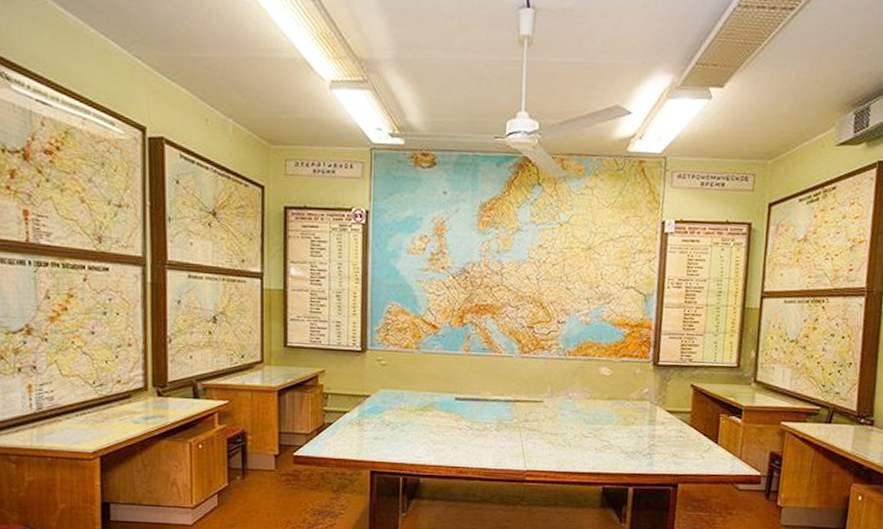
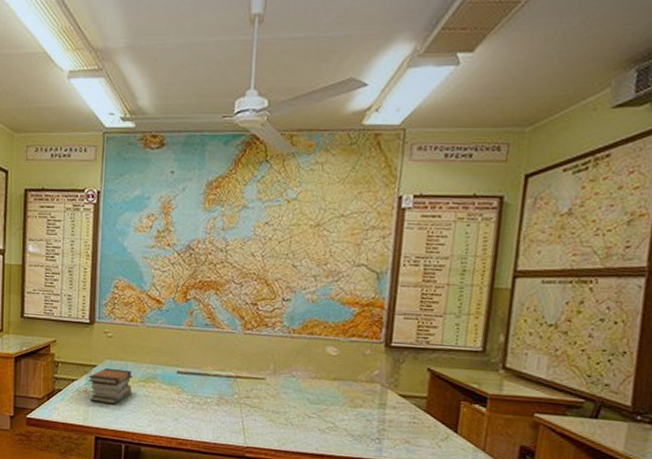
book stack: none [361,397,409,436] -> present [88,367,133,405]

